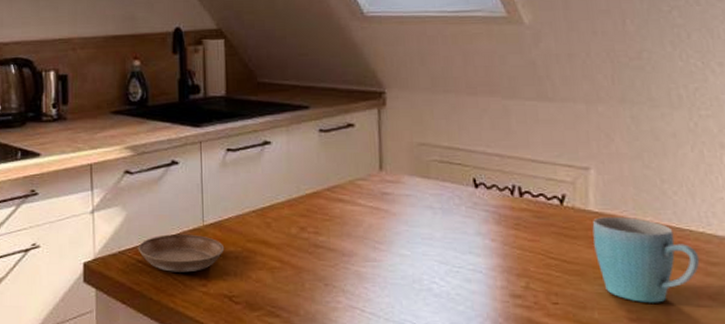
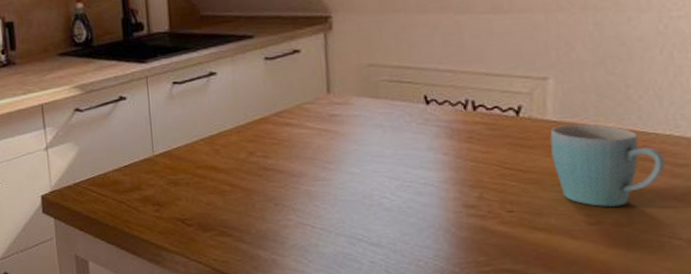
saucer: present [138,233,225,273] -> none [91,164,175,200]

